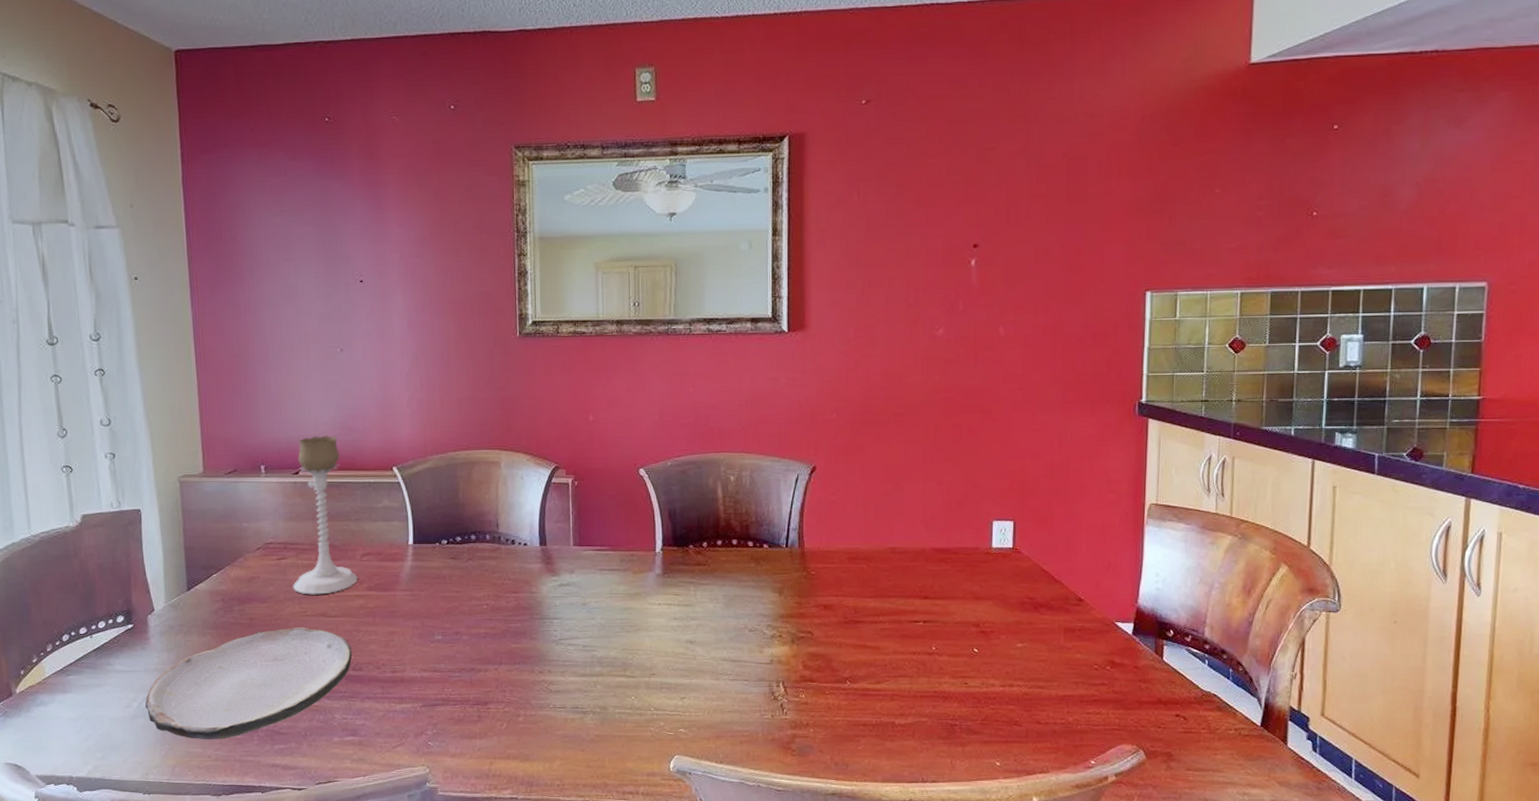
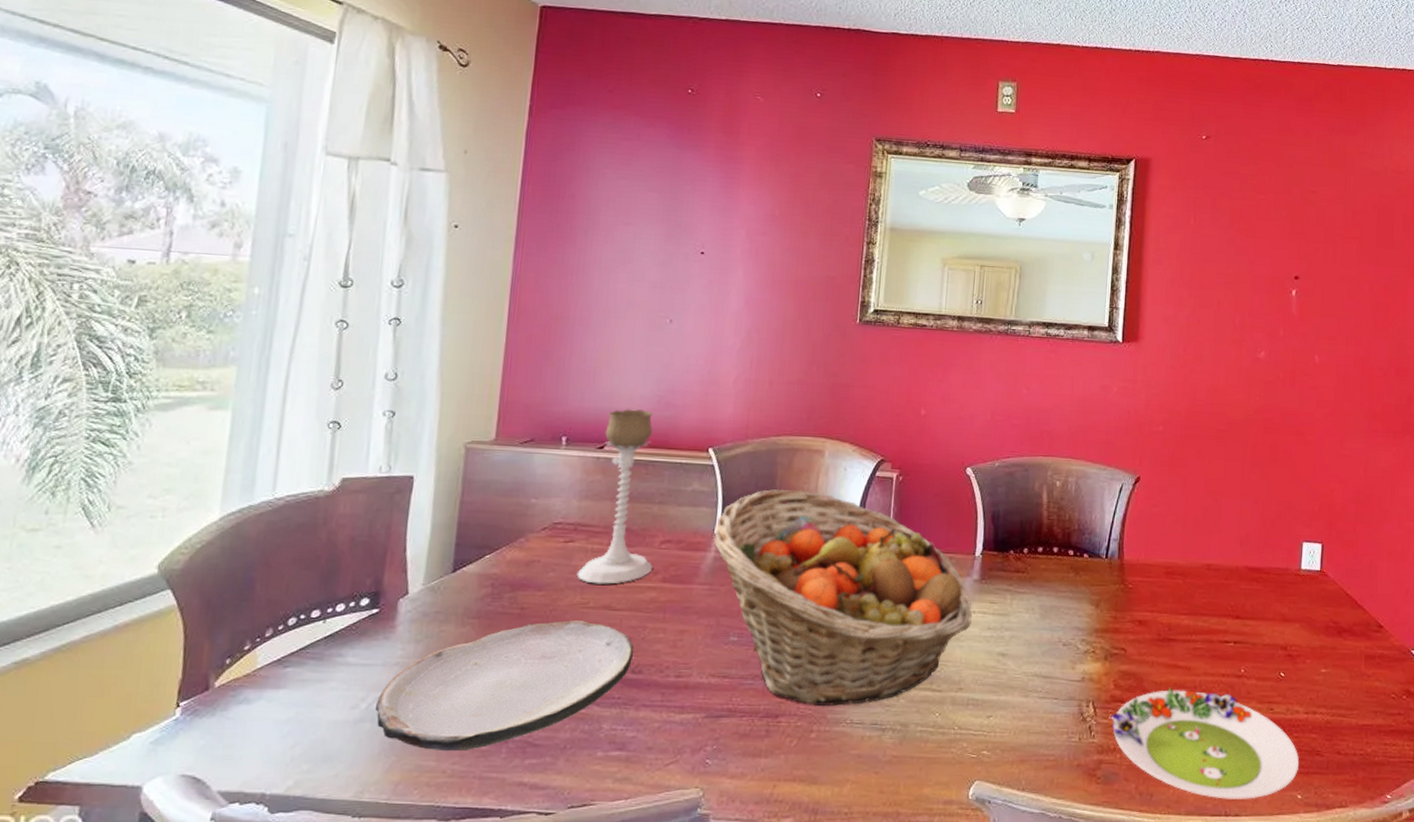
fruit basket: none [408,500,658,693] -> present [714,489,972,706]
salad plate: none [802,666,996,767] -> present [1111,687,1299,799]

